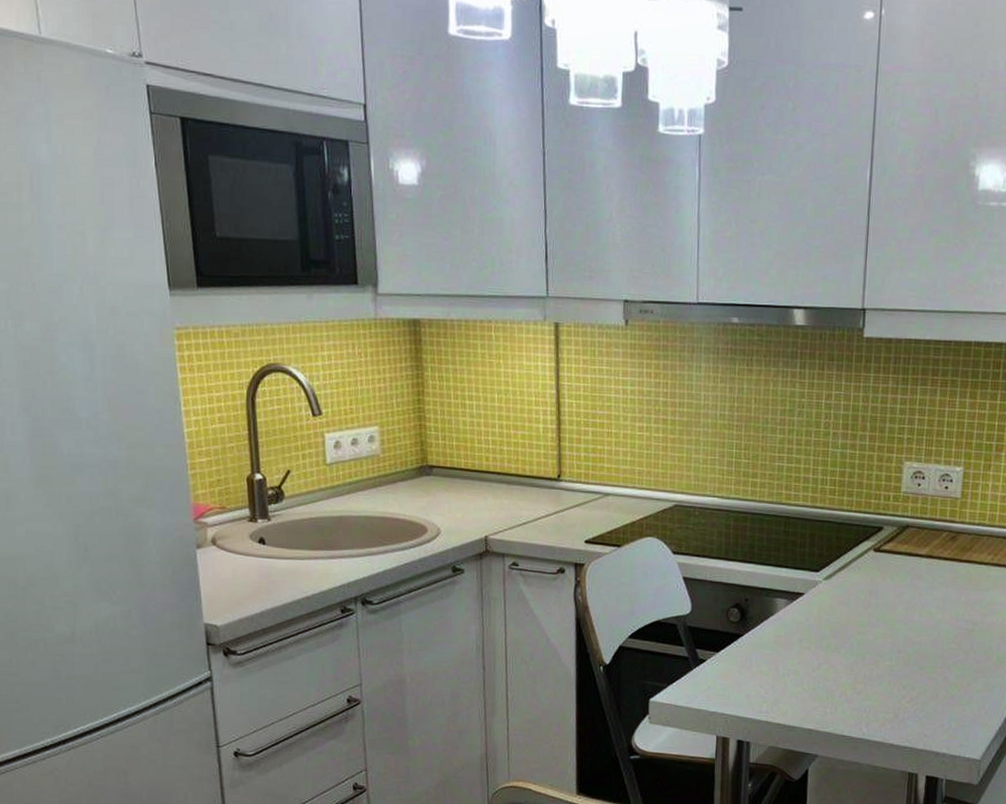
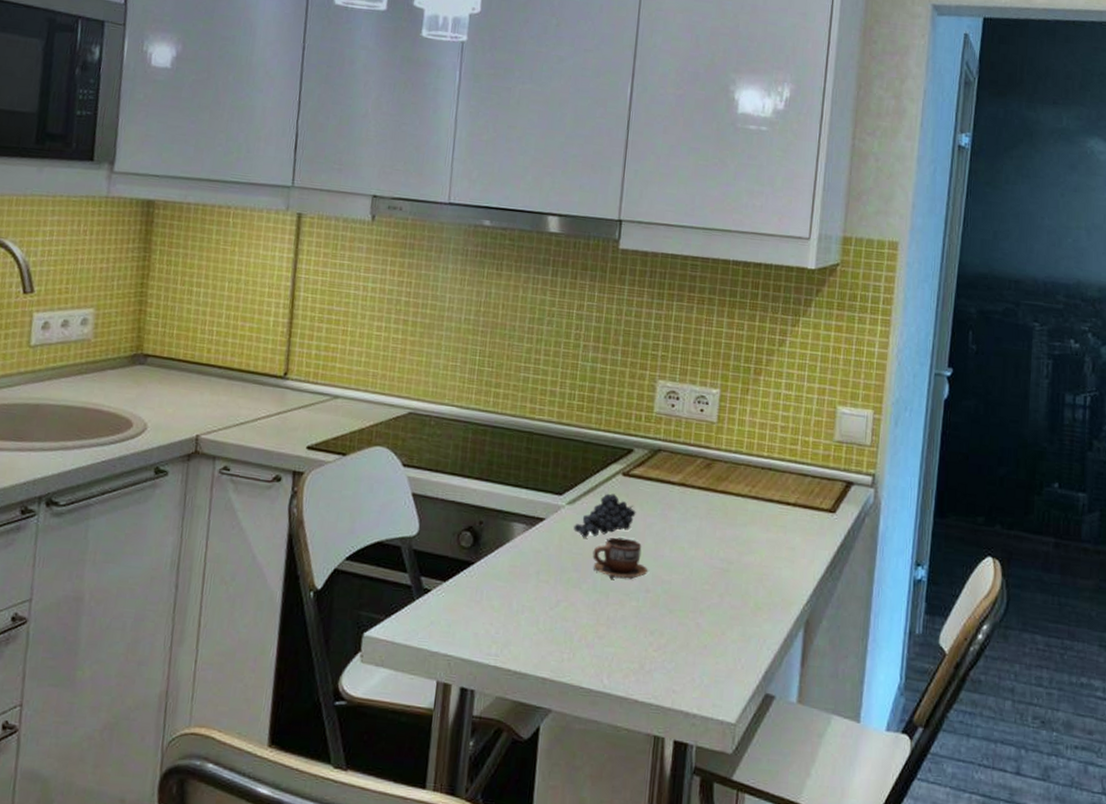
fruit: none [831,568,887,609] -> present [573,493,636,538]
cup: none [849,606,900,643] -> present [592,537,648,580]

